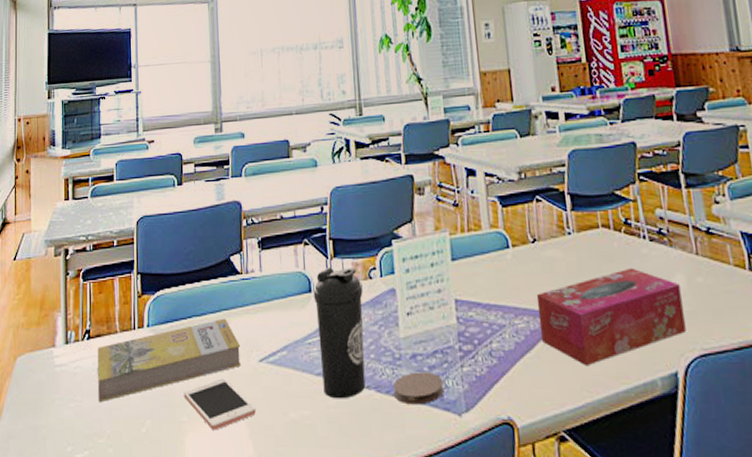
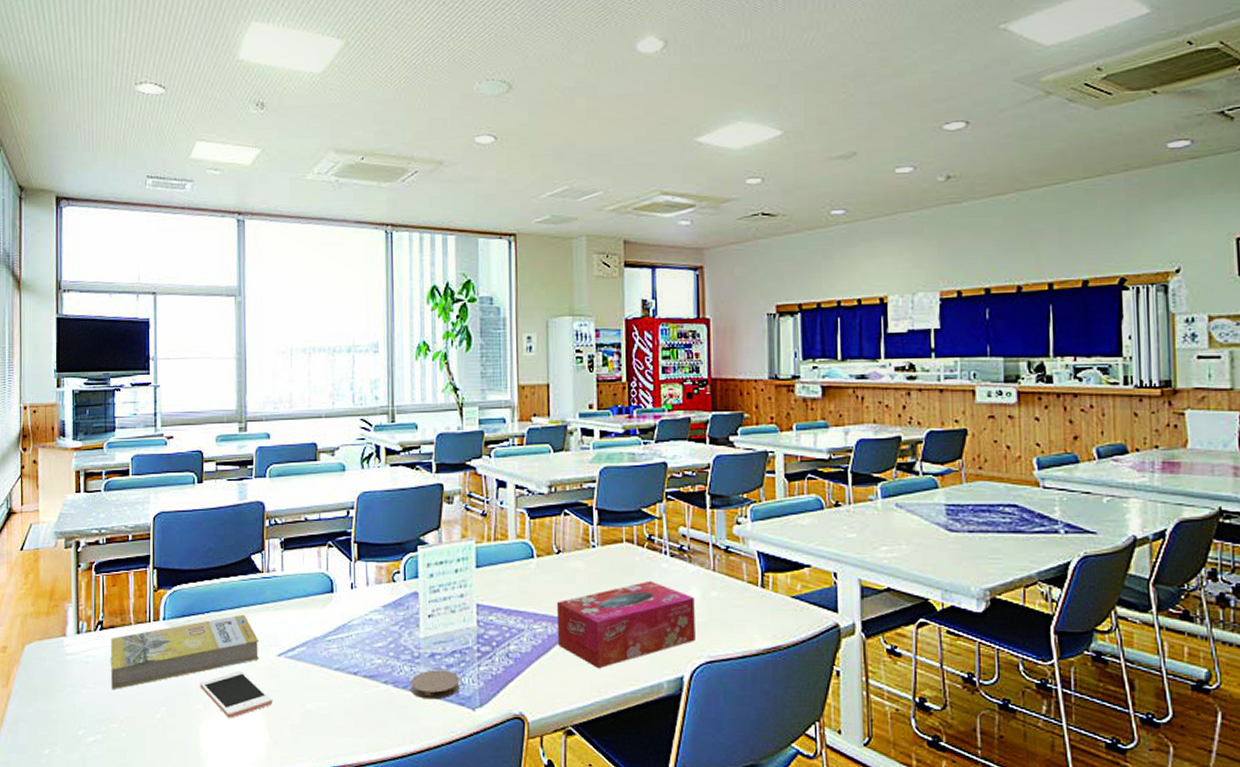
water bottle: present [313,266,366,399] -> none [335,569,386,693]

